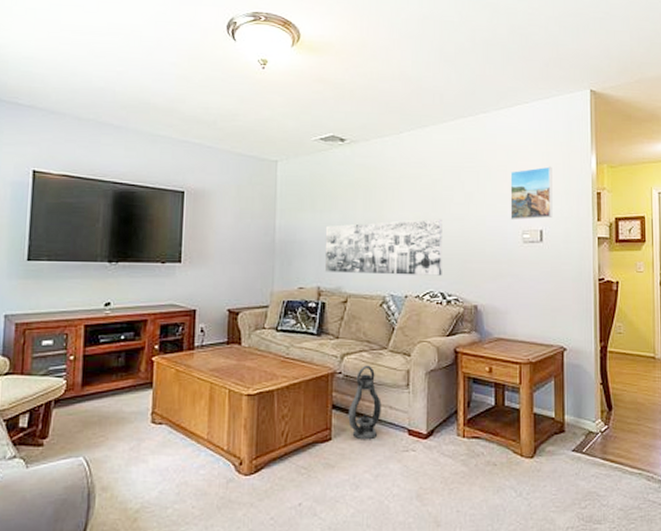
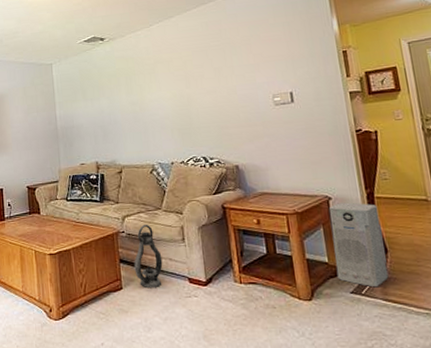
wall art: present [324,218,442,276] -> none [96,93,202,149]
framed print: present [510,166,553,221] -> none [254,34,301,87]
air purifier: none [561,355,610,446] -> present [328,202,389,288]

